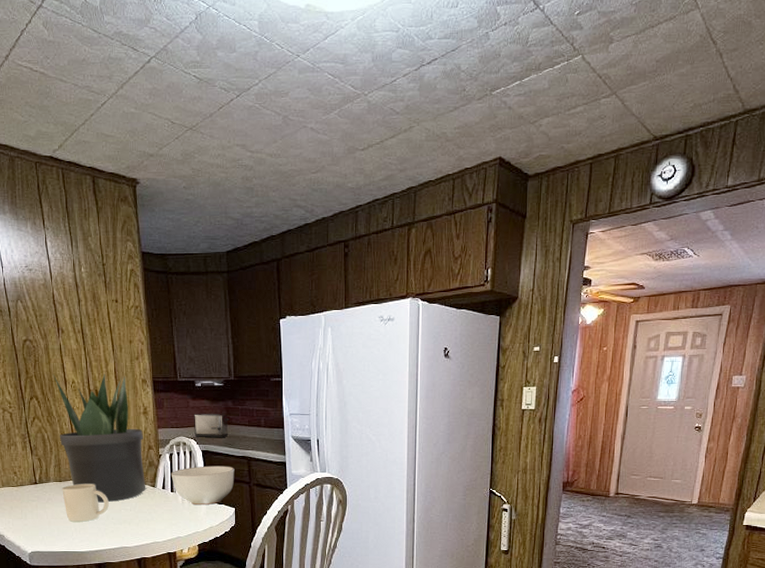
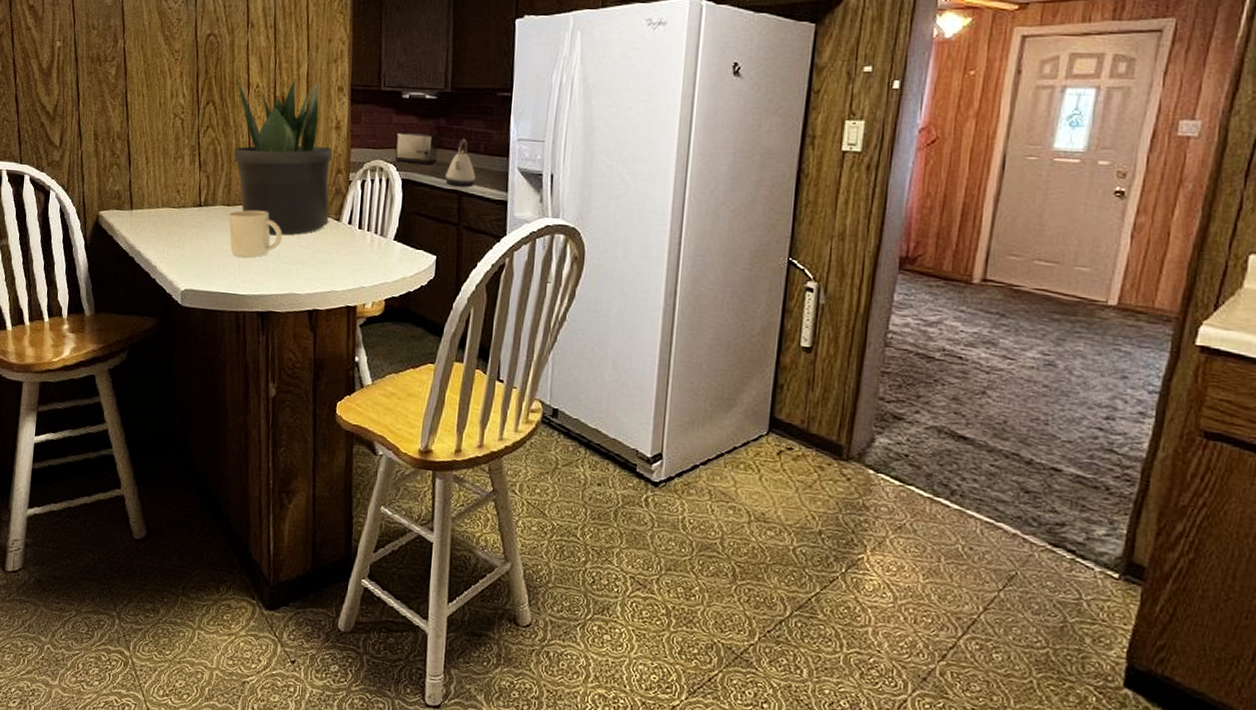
bowl: present [170,466,235,506] -> none [360,198,441,250]
kettle: none [236,415,260,454] -> present [445,138,476,188]

